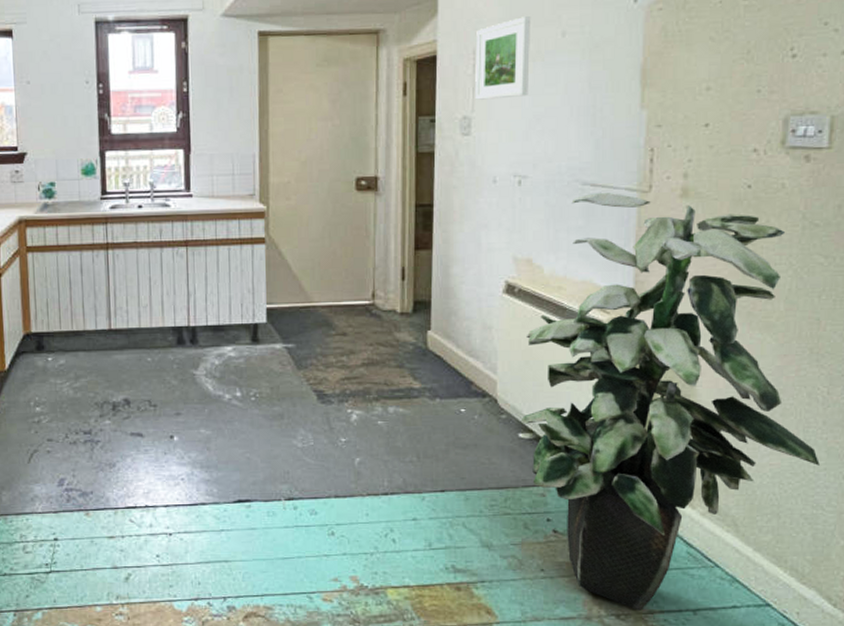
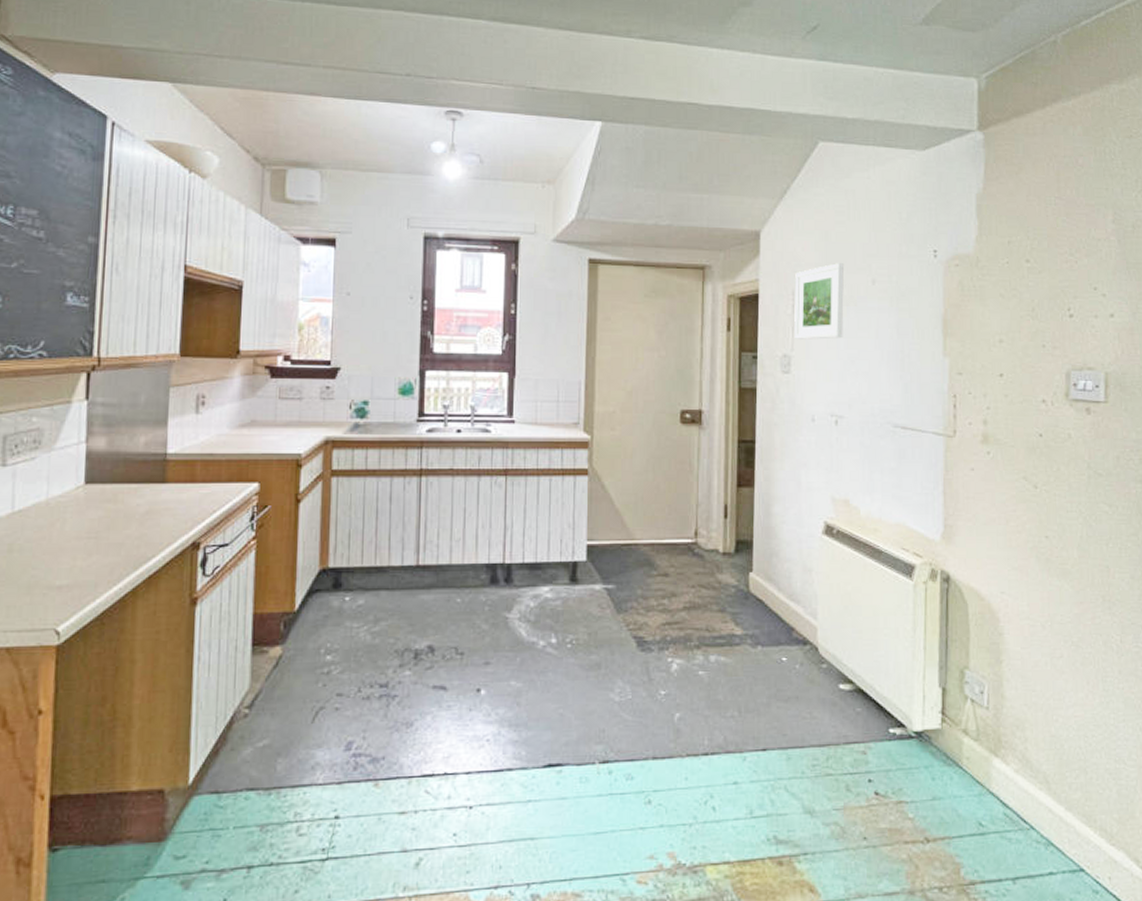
indoor plant: present [520,193,820,611] -> none [840,436,1119,882]

